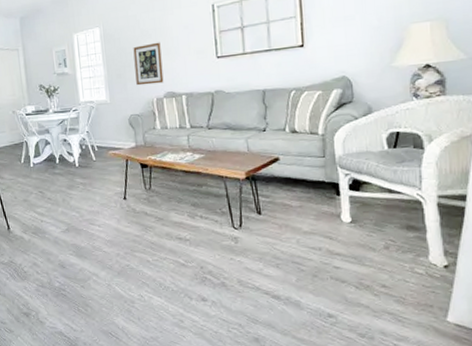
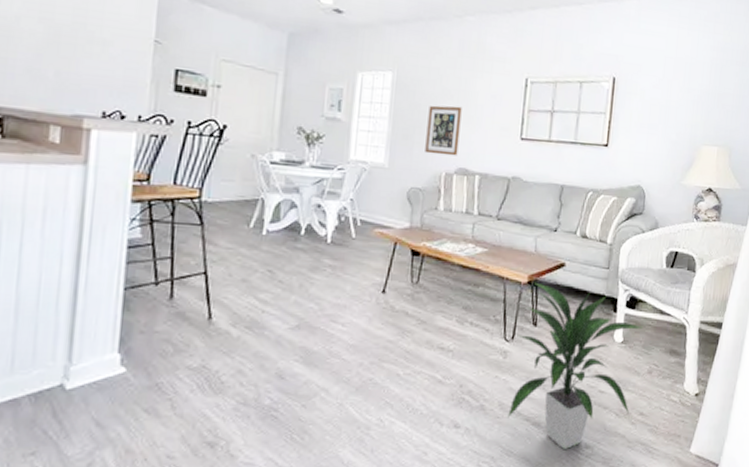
indoor plant: none [245,177,372,318] -> present [508,282,643,449]

